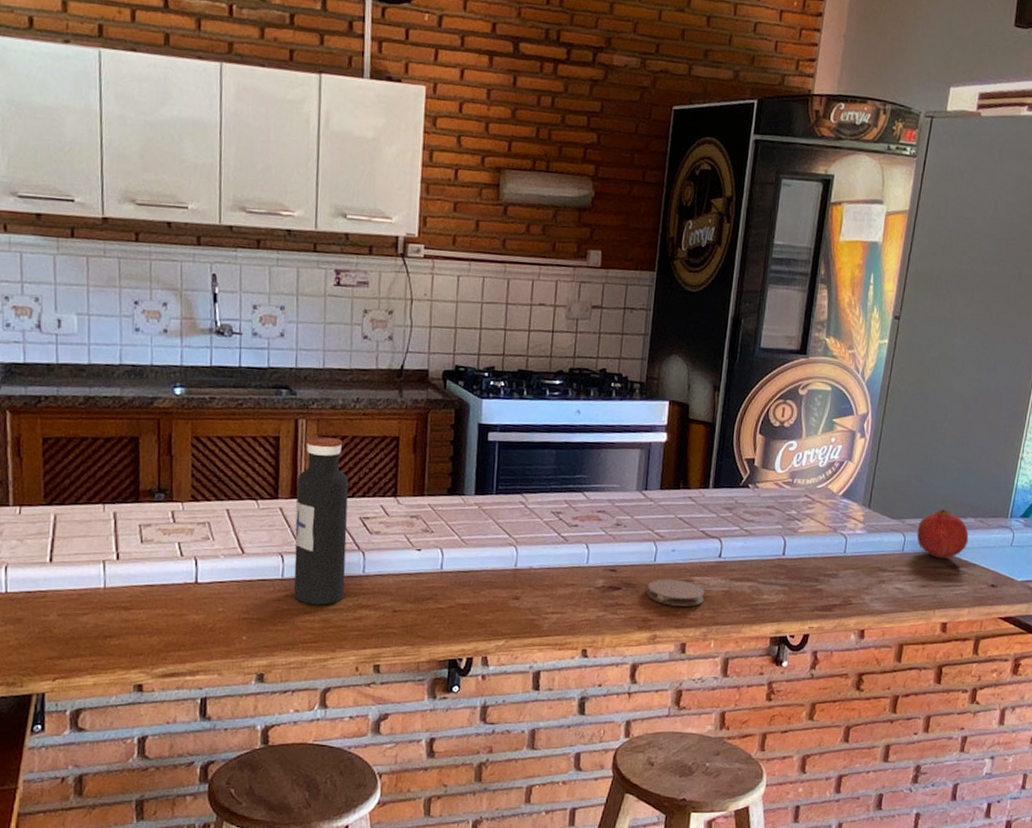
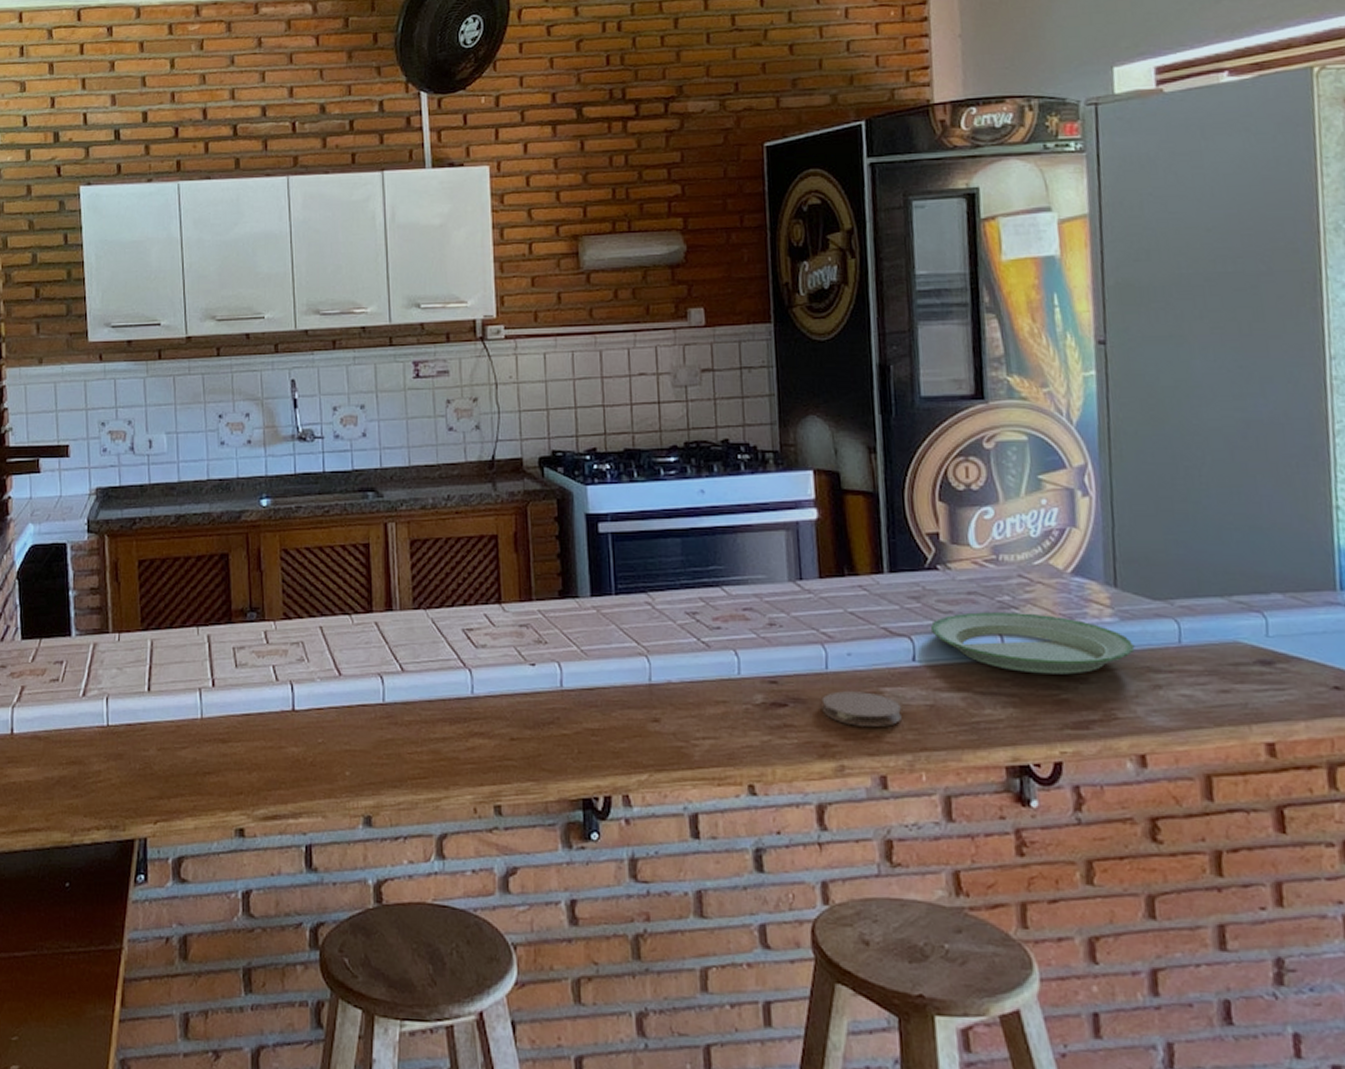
water bottle: present [294,436,349,605] -> none [391,541,453,733]
plate: none [736,522,873,571] -> present [930,612,1135,675]
fruit: present [916,509,969,559] -> none [1195,584,1281,653]

